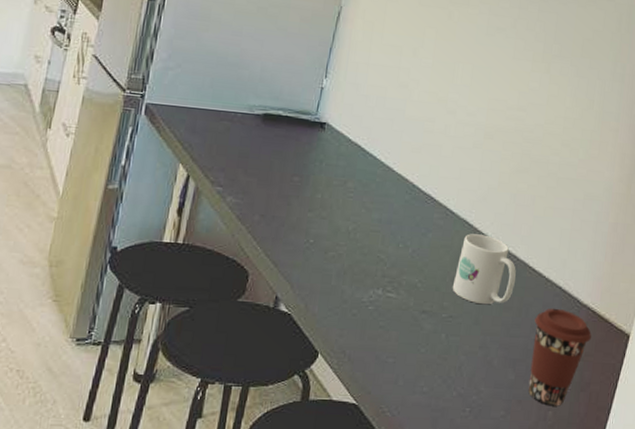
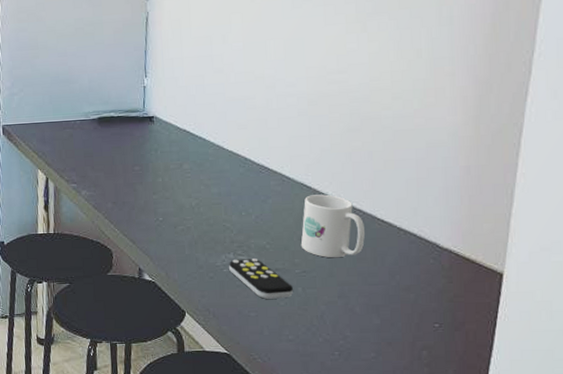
remote control: none [375,296,437,345] -> present [229,258,293,299]
coffee cup: present [528,308,592,406] -> none [392,254,458,346]

